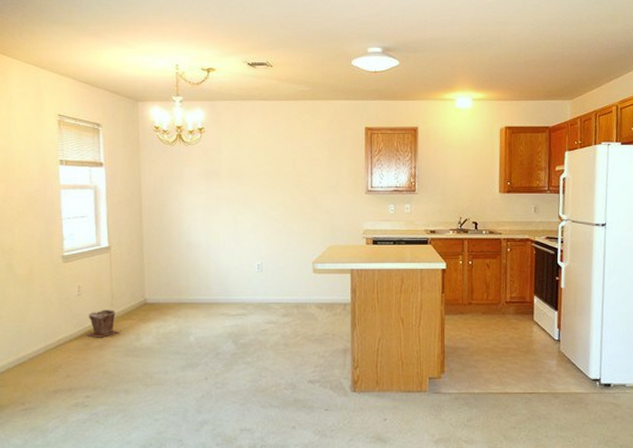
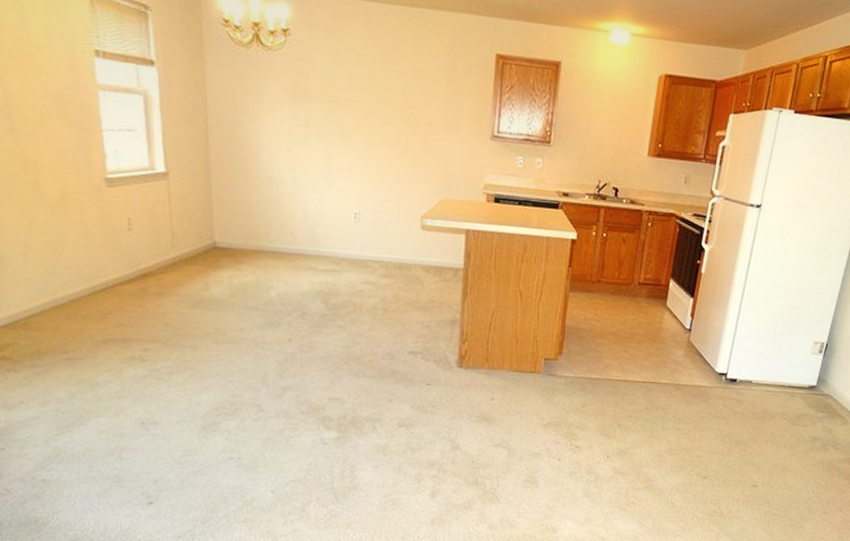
plant pot: present [86,309,119,338] -> none [141,250,183,284]

